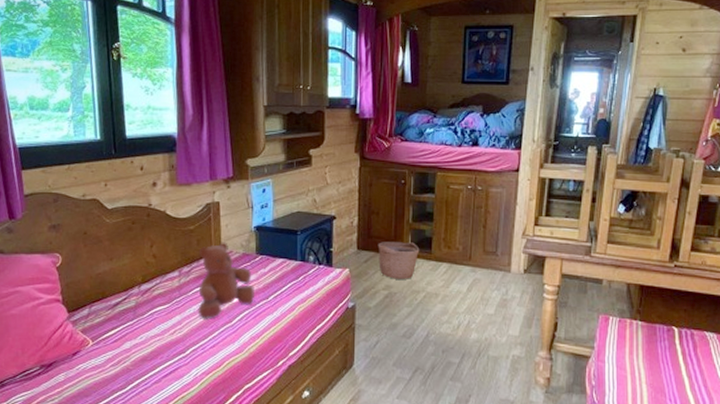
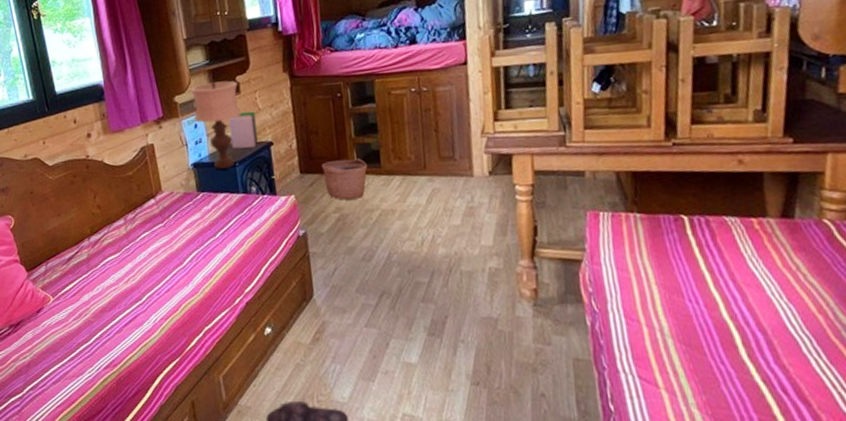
teddy bear: present [198,242,255,319] -> none [141,183,203,264]
table lamp: none [263,151,310,235] -> present [190,80,241,169]
books: none [296,184,322,218] -> present [228,111,258,149]

